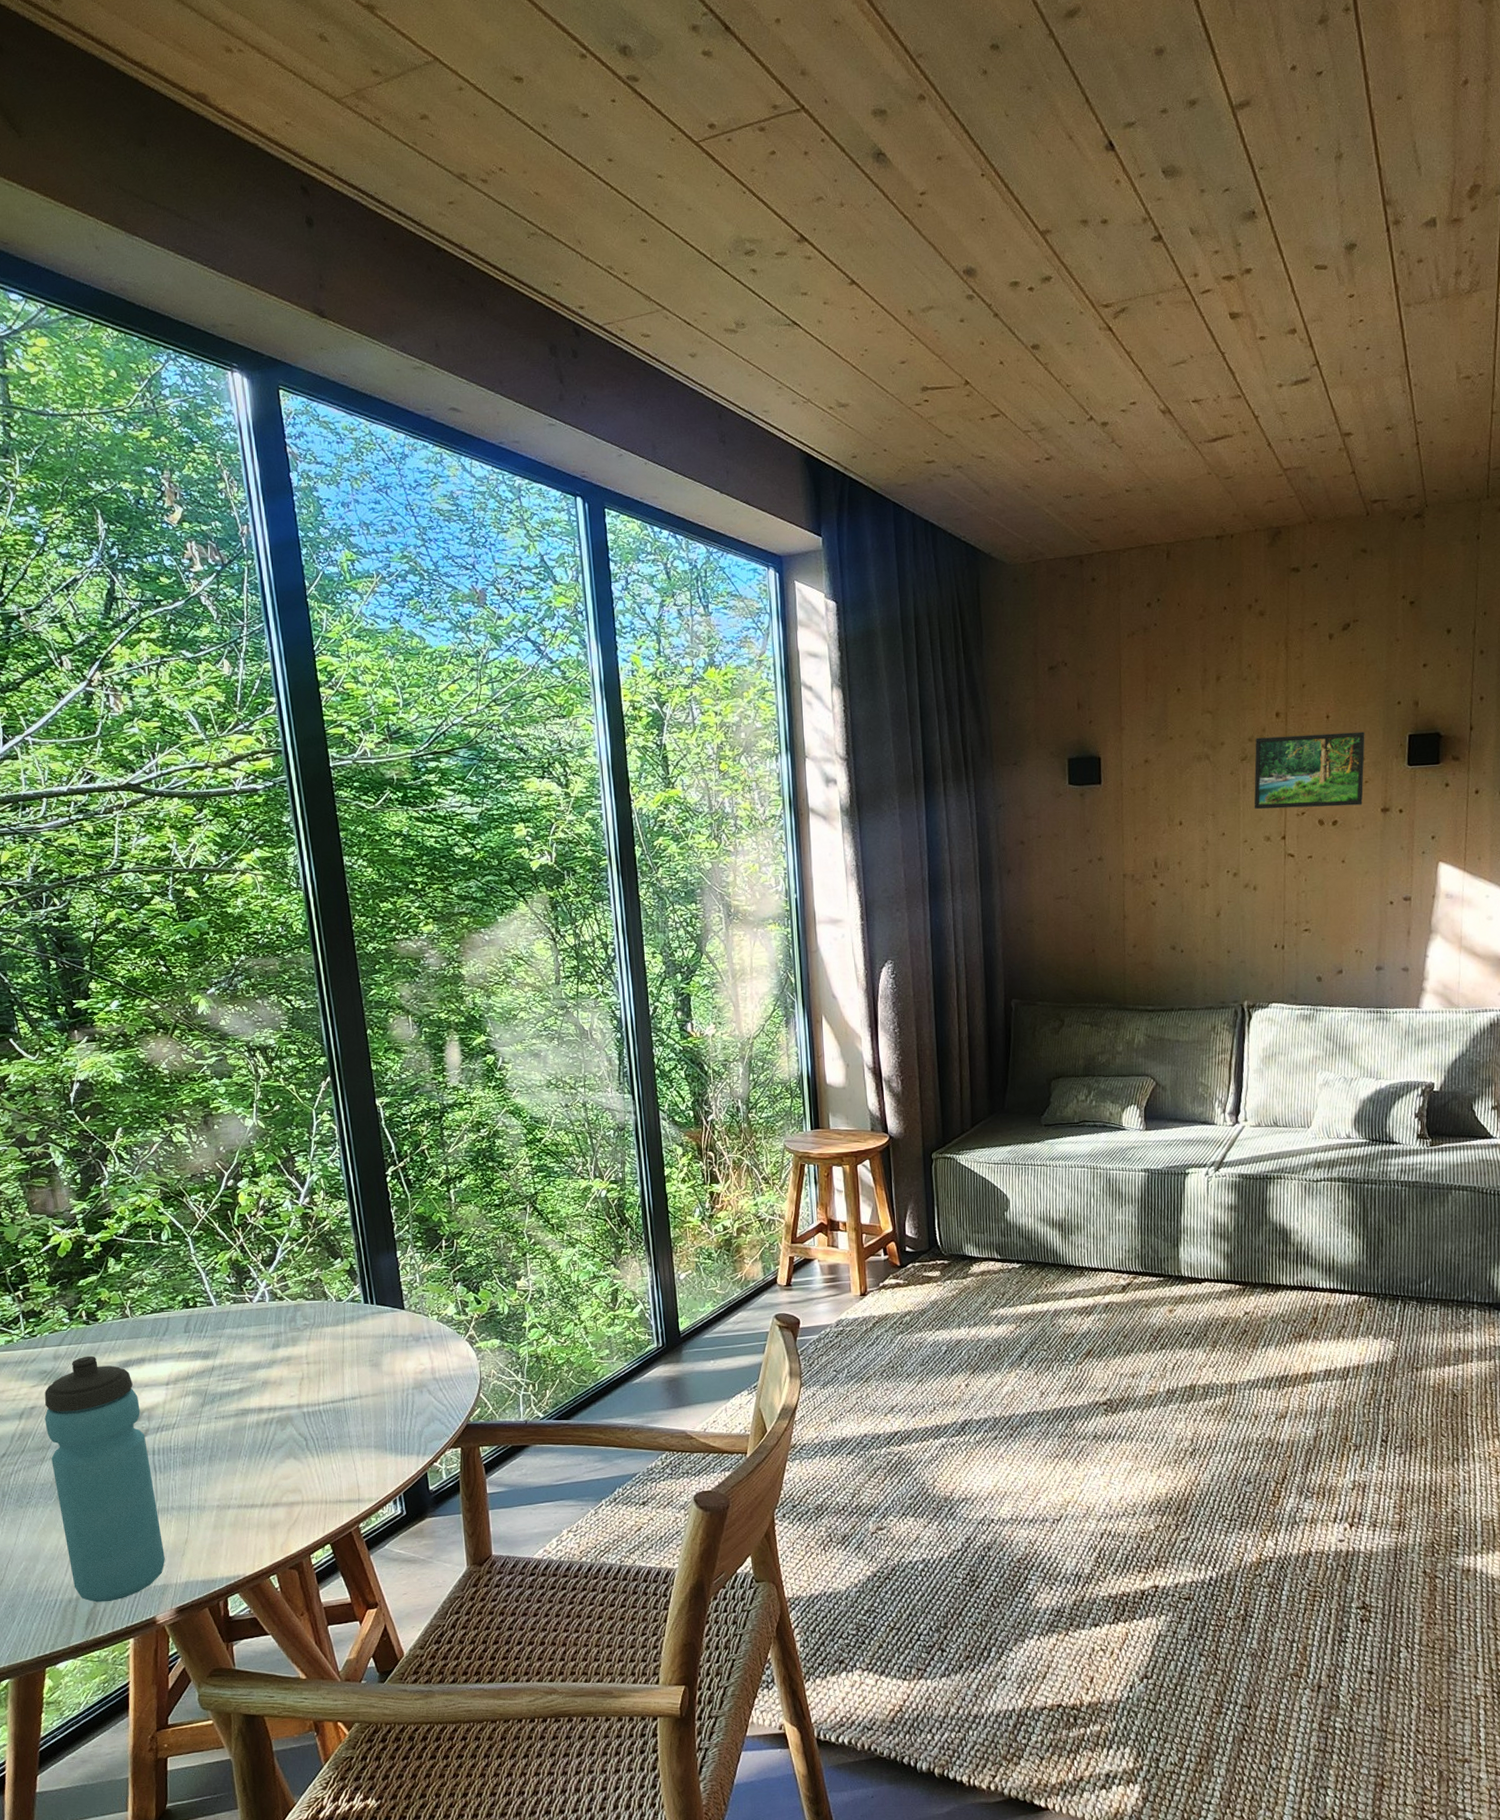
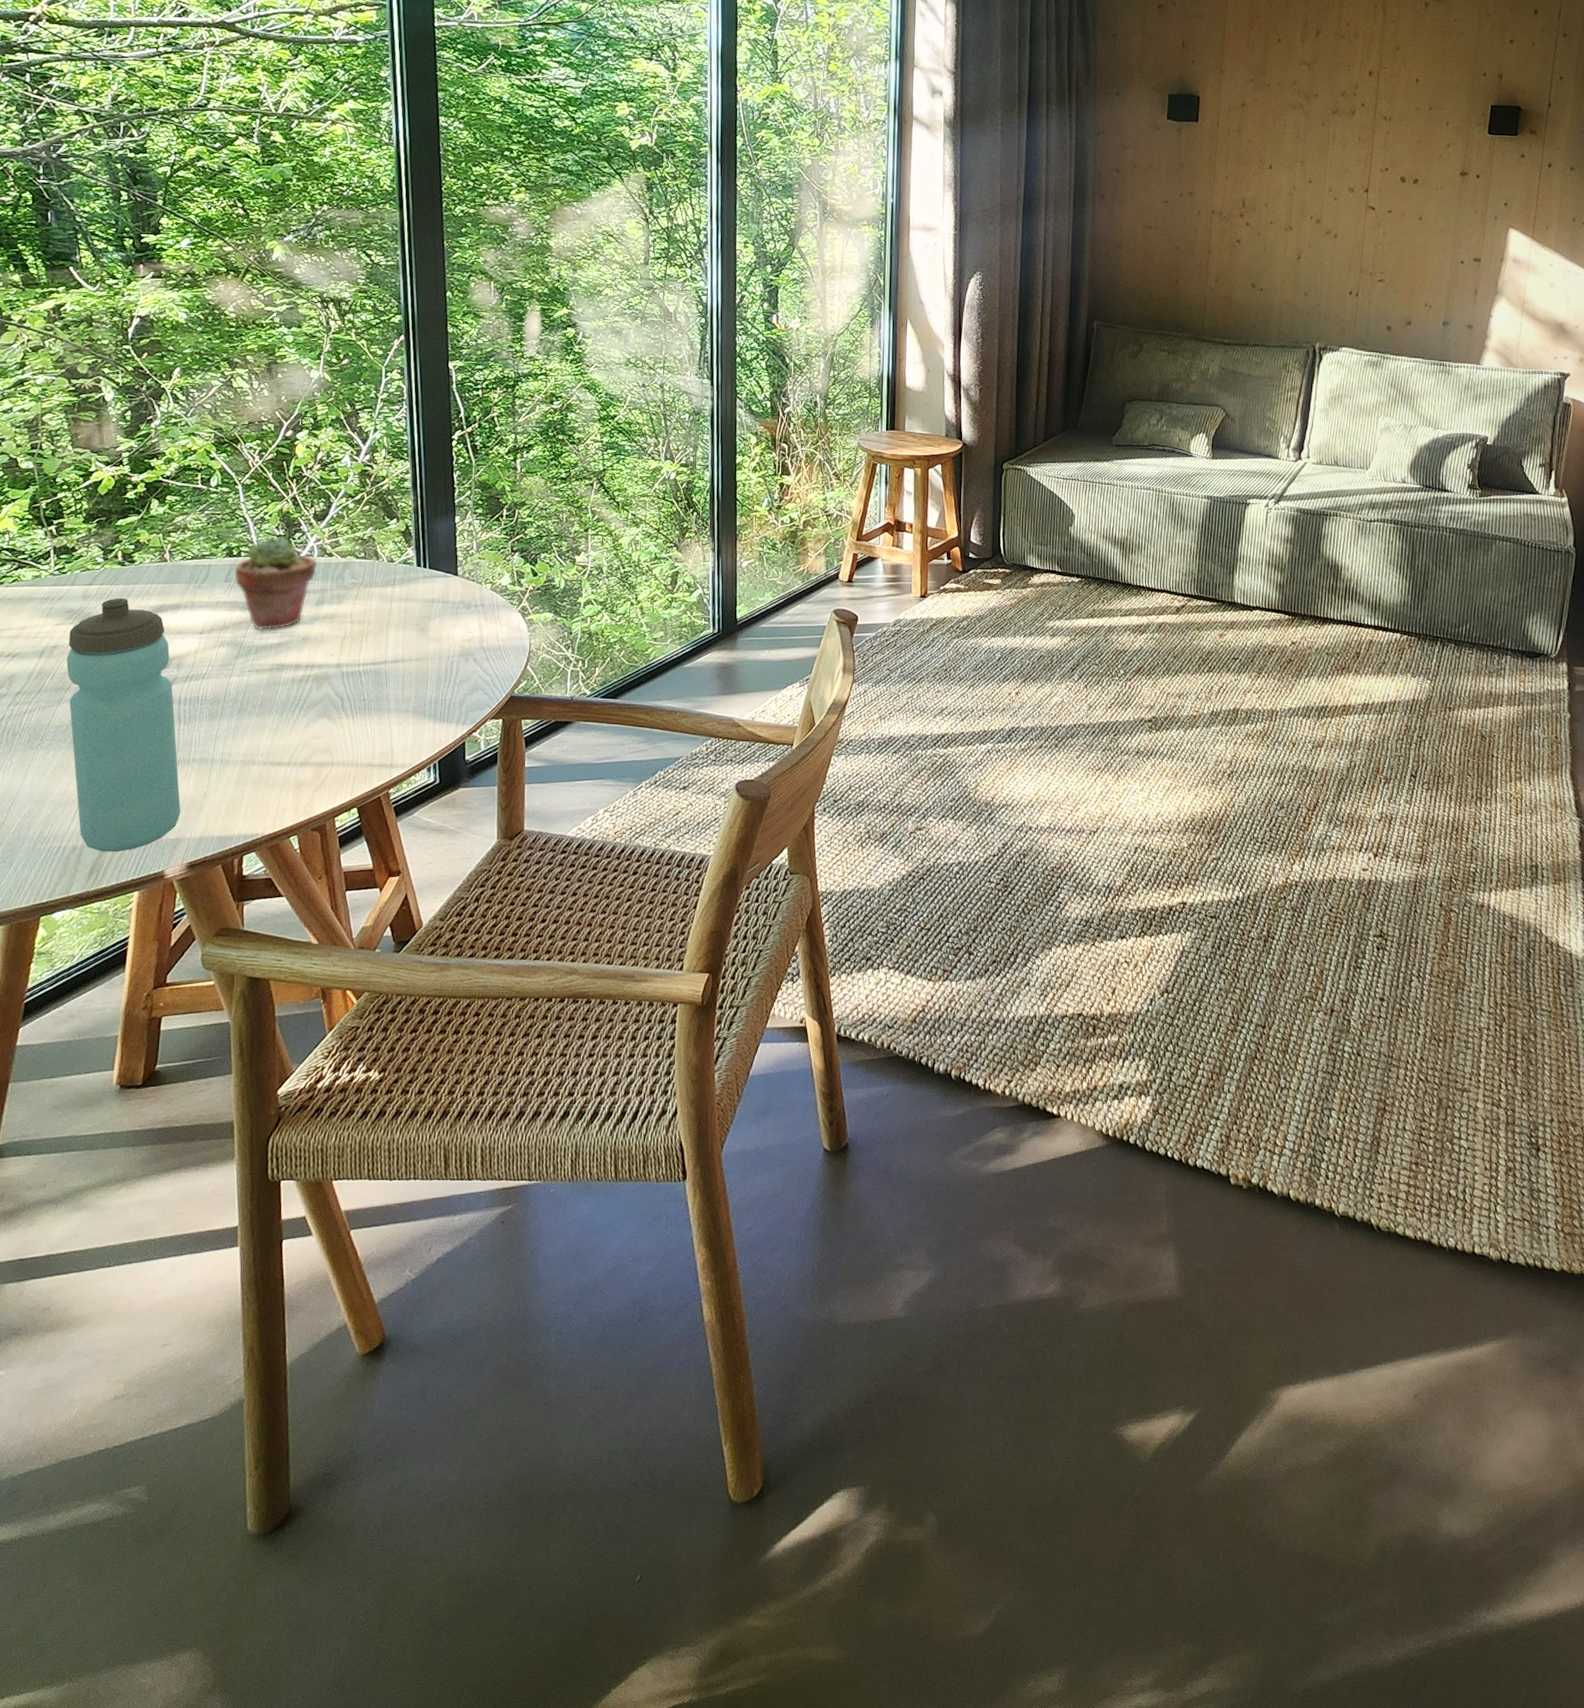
potted succulent: none [192,1285,270,1378] -> present [234,537,318,631]
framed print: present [1254,731,1365,810] -> none [1341,93,1451,167]

